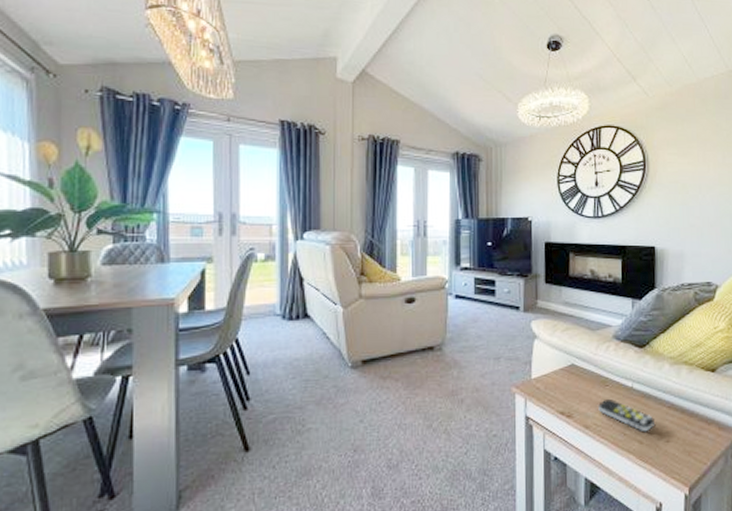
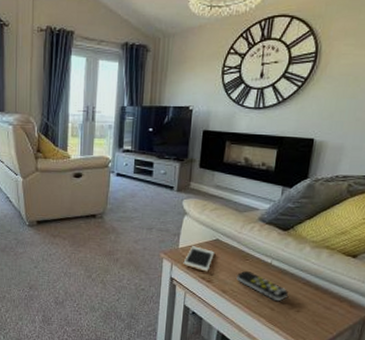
cell phone: none [538,375,572,405] -> present [183,246,215,272]

